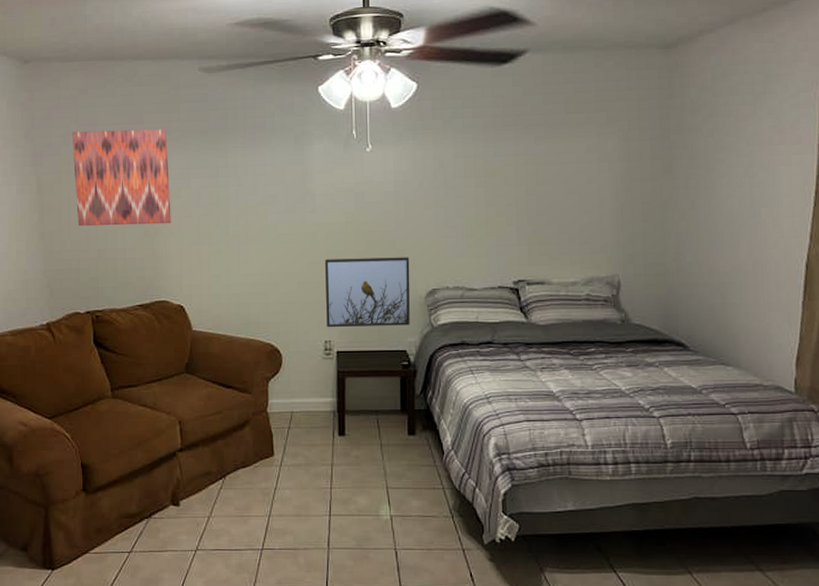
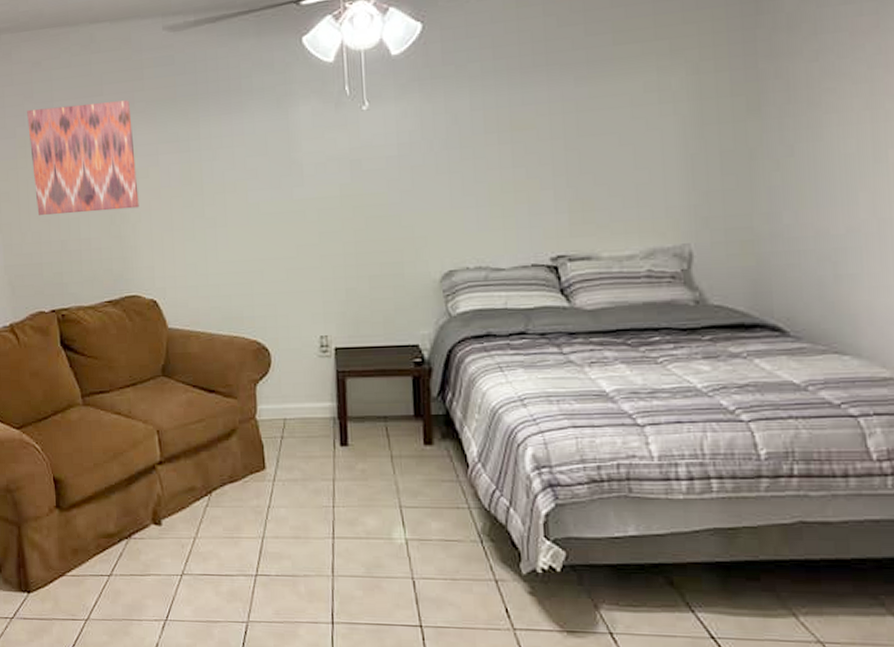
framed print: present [325,257,410,327] -> none [317,233,422,320]

